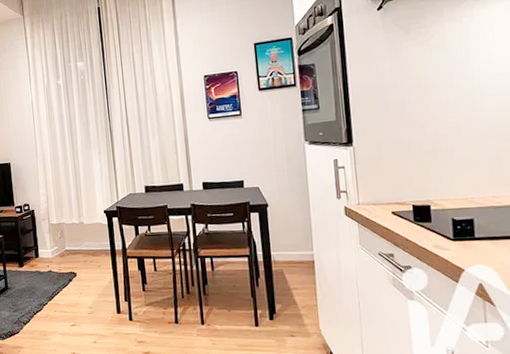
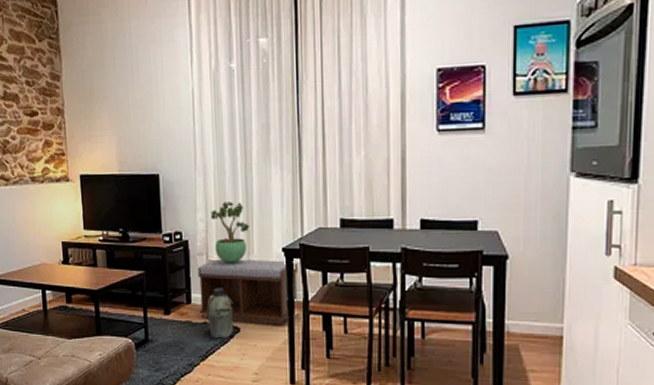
bench: none [42,220,118,270] -> present [197,258,299,325]
potted plant: none [50,179,79,225] -> present [211,202,250,263]
military canteen: none [50,243,72,282] -> present [205,288,234,338]

